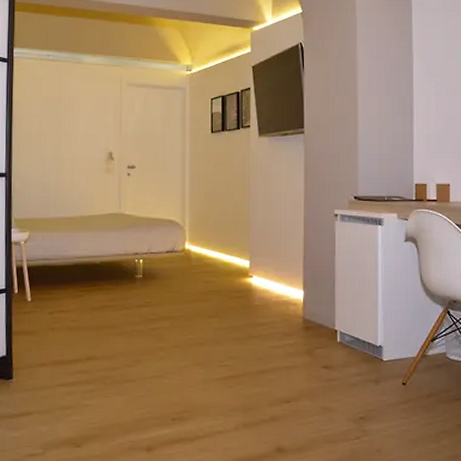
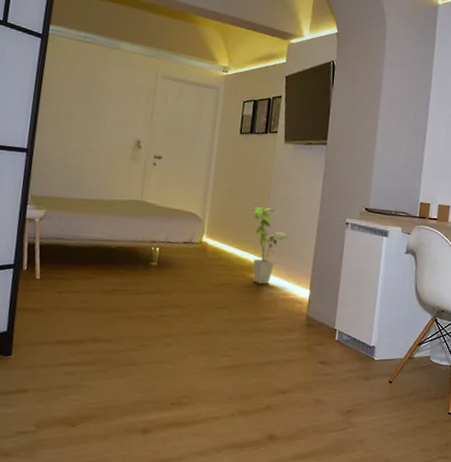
house plant: none [233,206,273,288] -> present [252,206,288,285]

